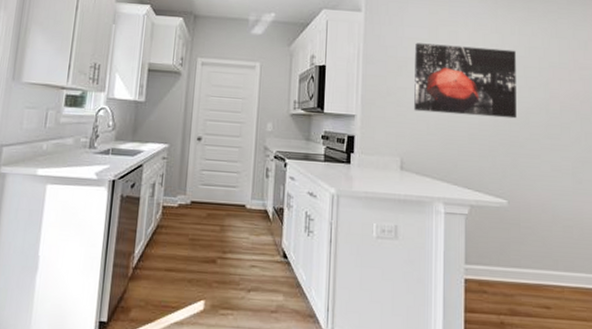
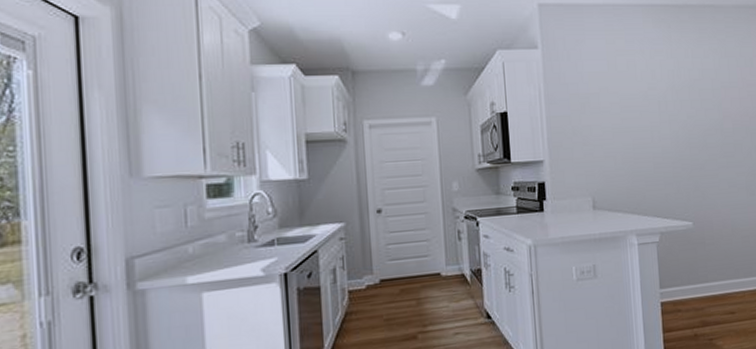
wall art: present [414,43,517,119] -> none [596,74,696,148]

